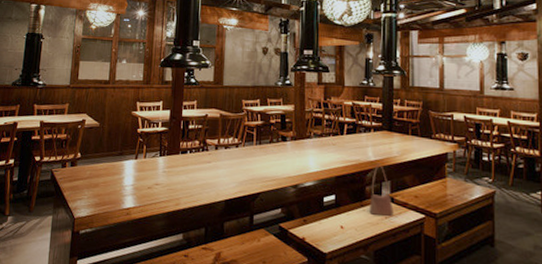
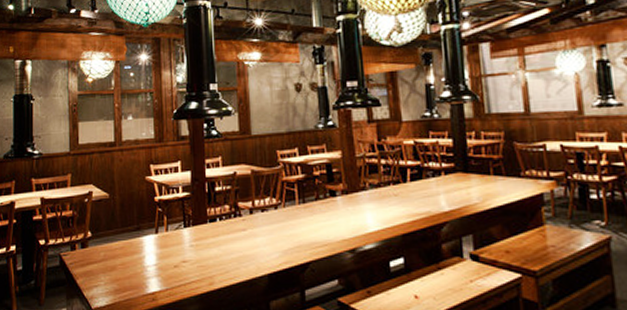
shoulder bag: present [369,164,394,216] -> none [448,215,480,280]

